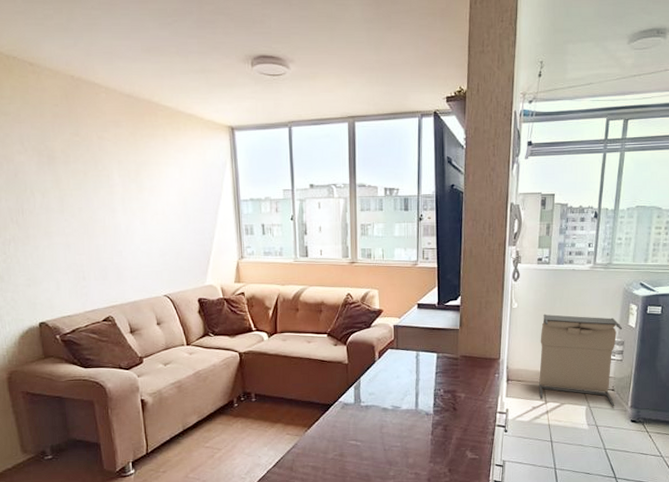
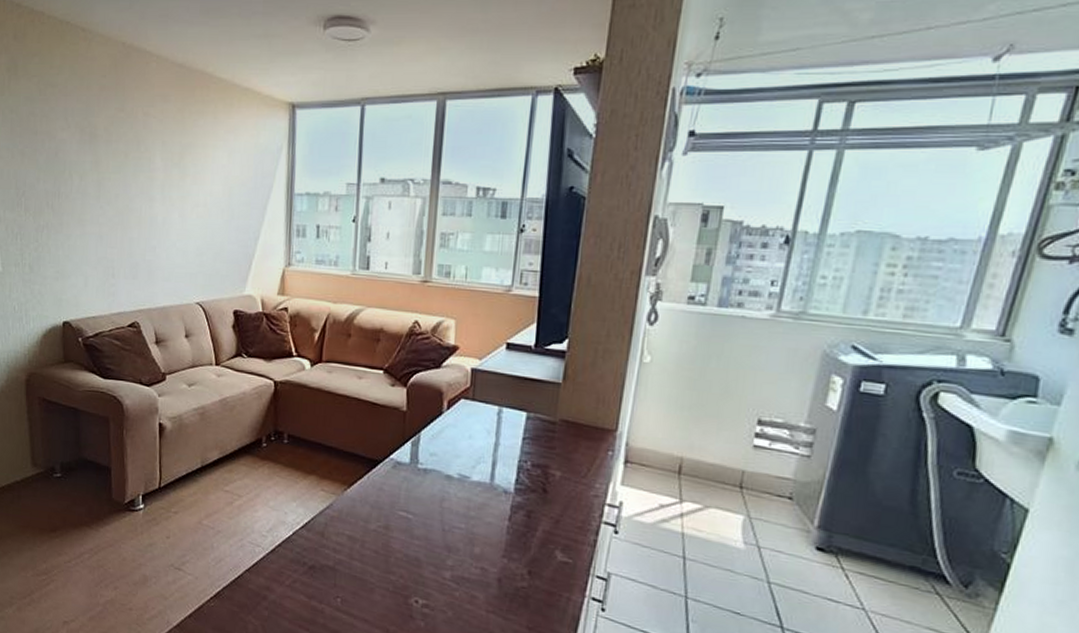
laundry hamper: present [539,314,623,406] -> none [672,375,816,522]

